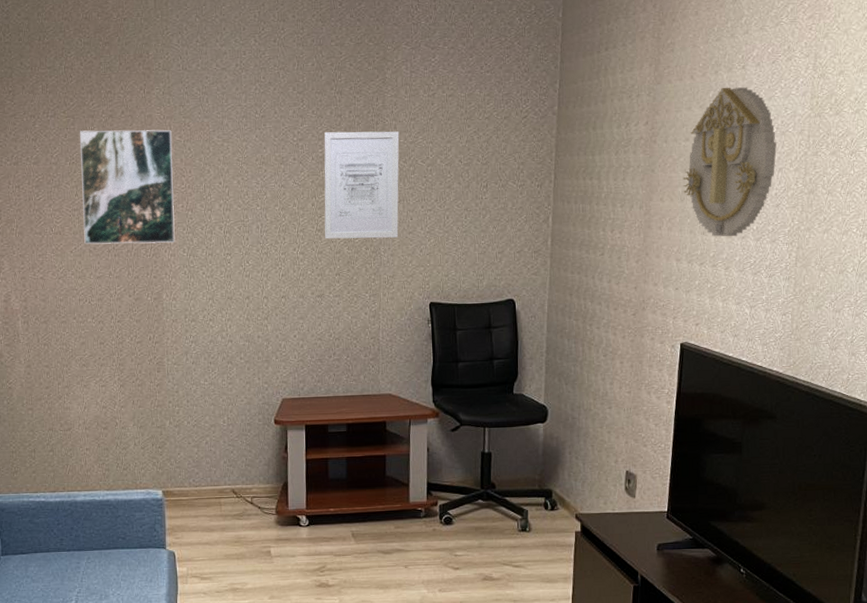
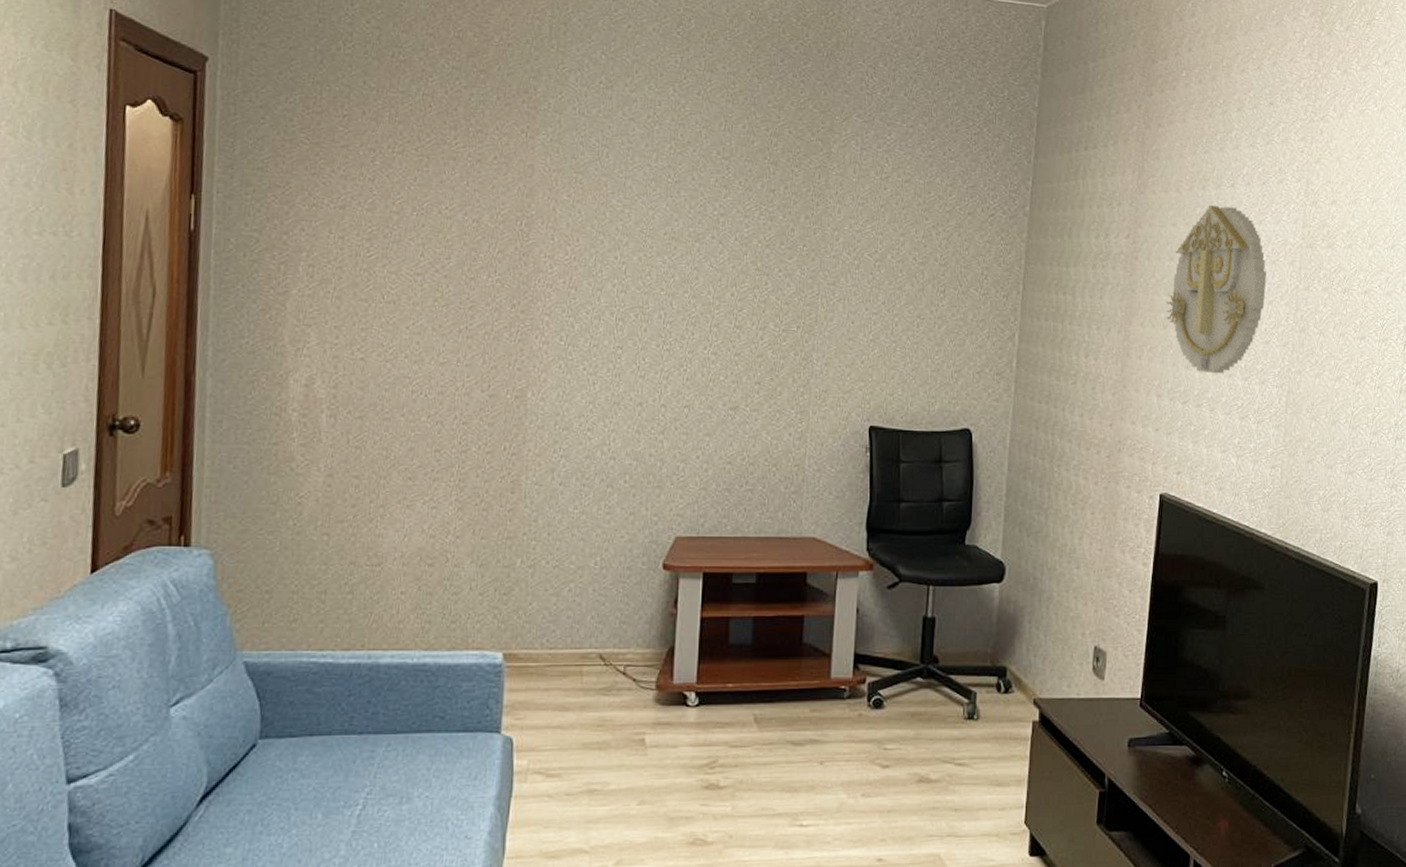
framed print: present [80,129,175,245] -> none [427,175,559,327]
wall art: present [324,131,400,239] -> none [744,209,844,344]

